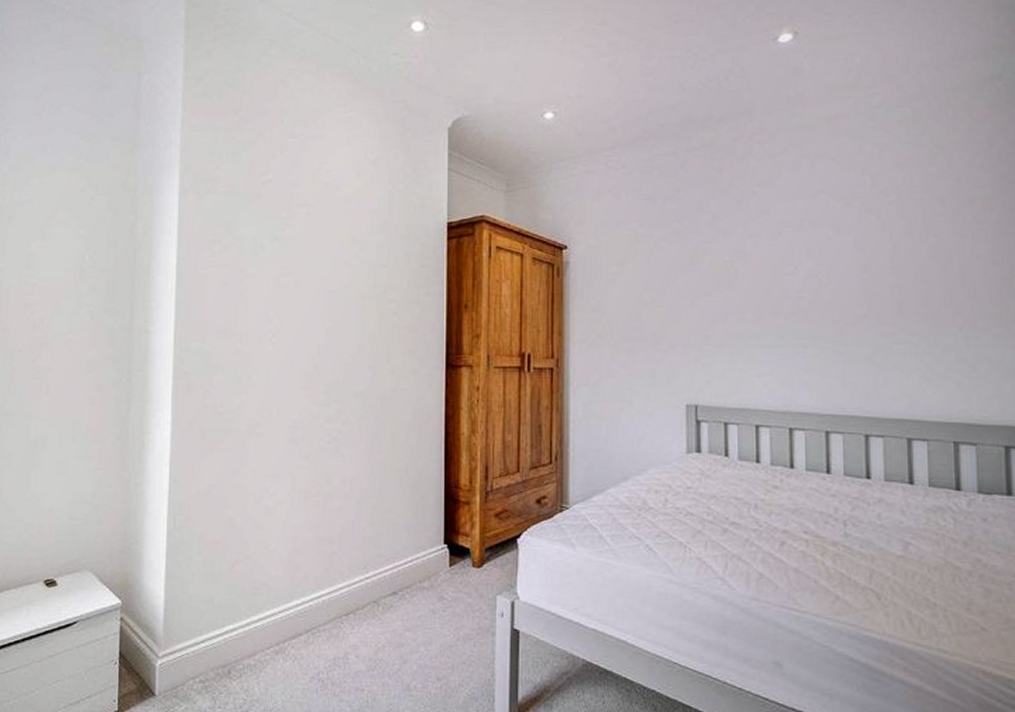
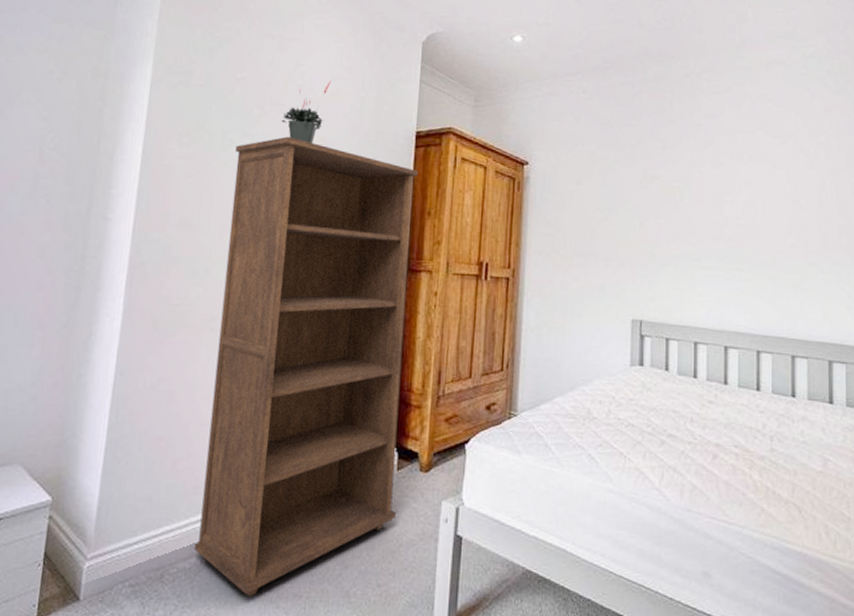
bookcase: none [257,237,453,692] -> present [194,136,419,598]
potted plant: none [309,175,358,242] -> present [281,80,332,143]

